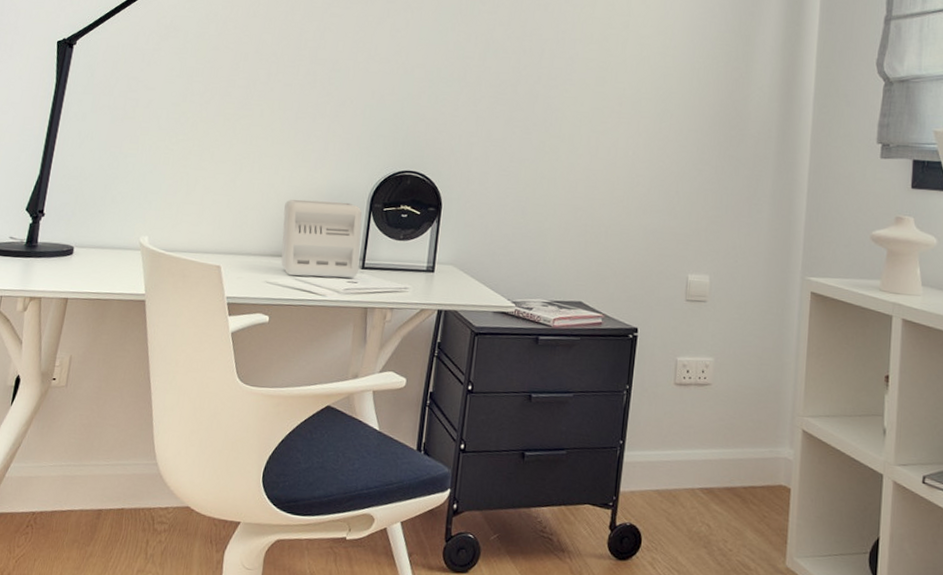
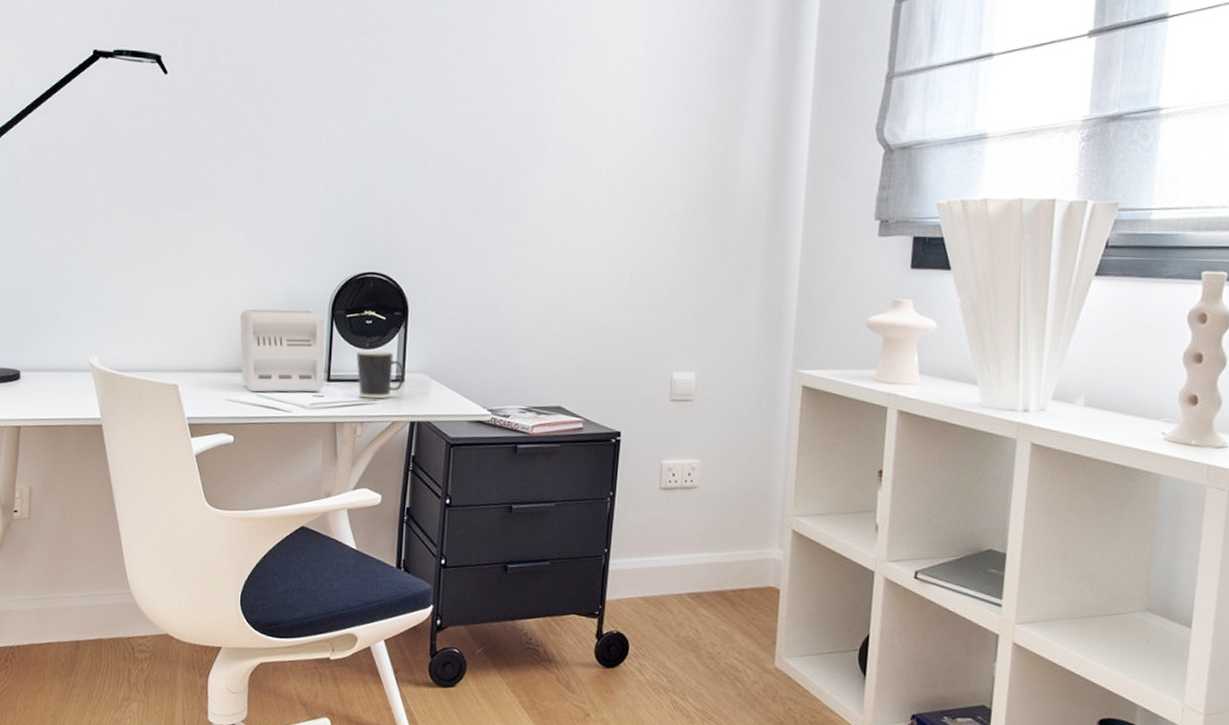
mug: none [390,242,435,288] -> present [356,351,404,399]

